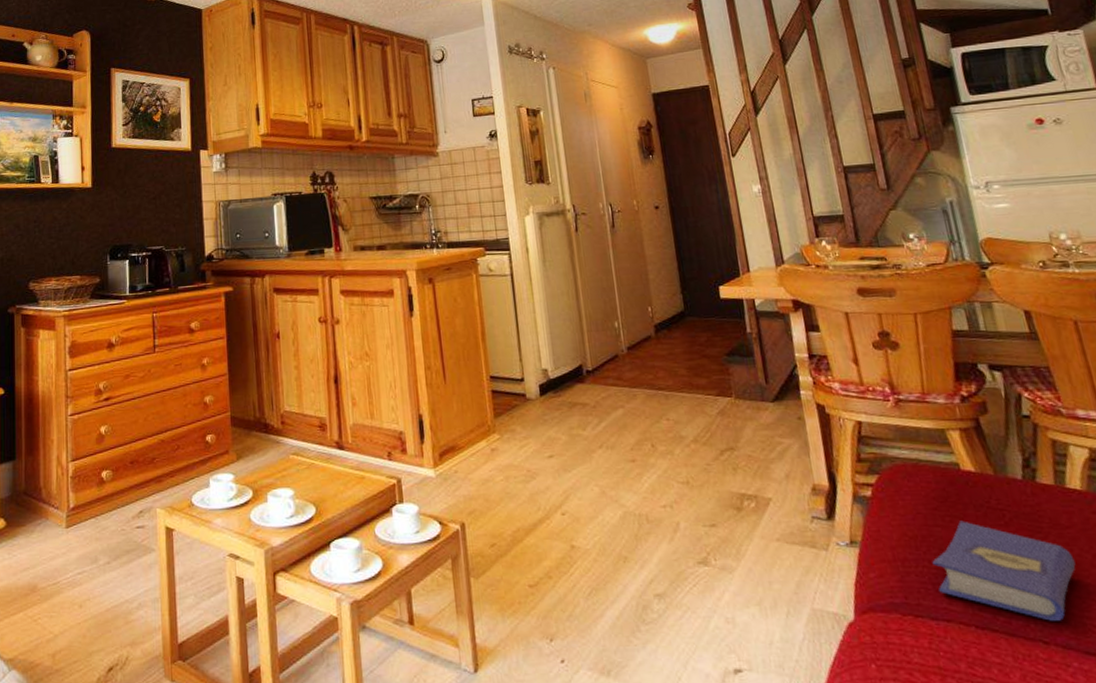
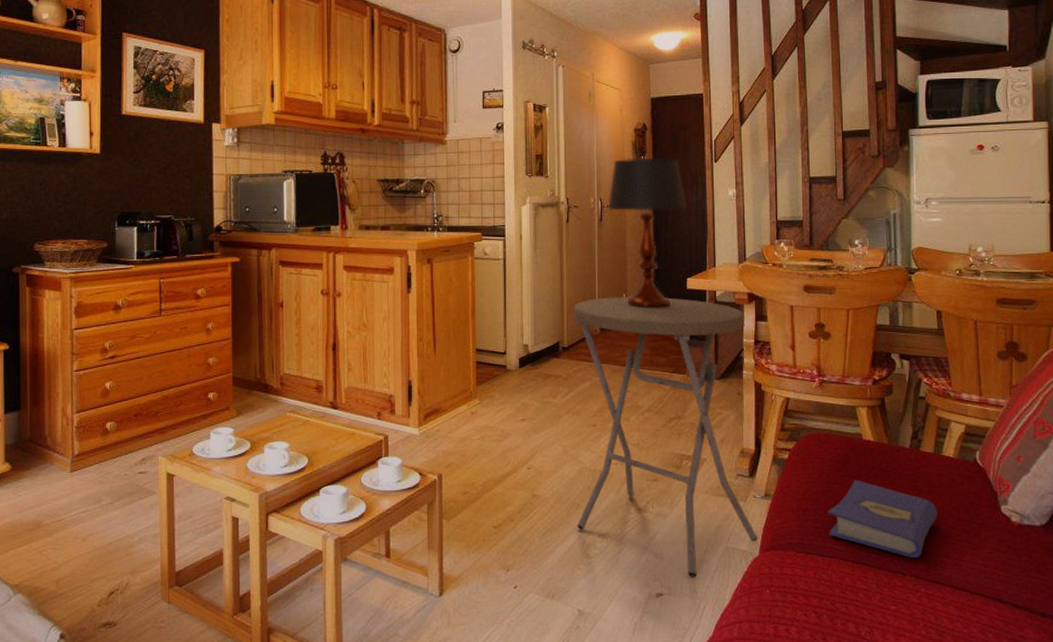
side table: none [594,309,850,648] -> present [574,297,758,577]
table lamp: none [619,154,709,323] -> present [608,157,688,309]

